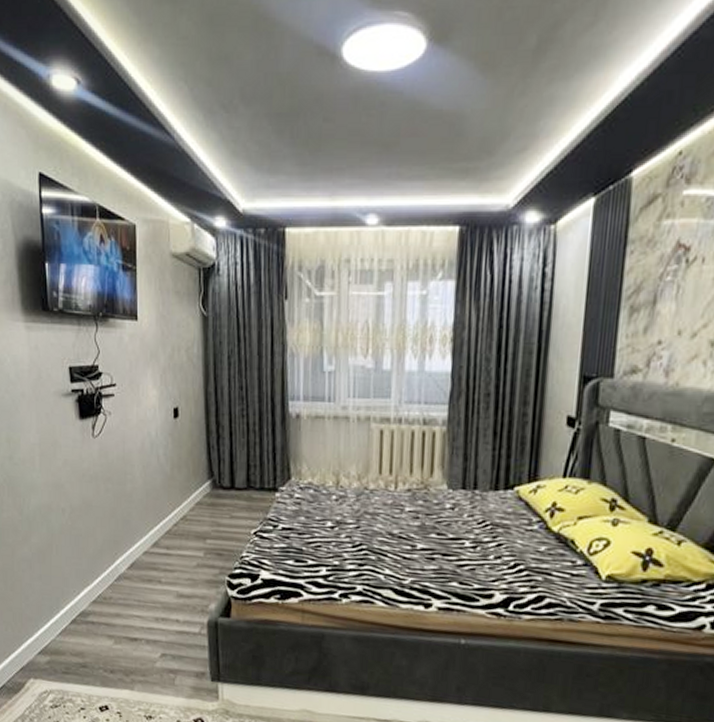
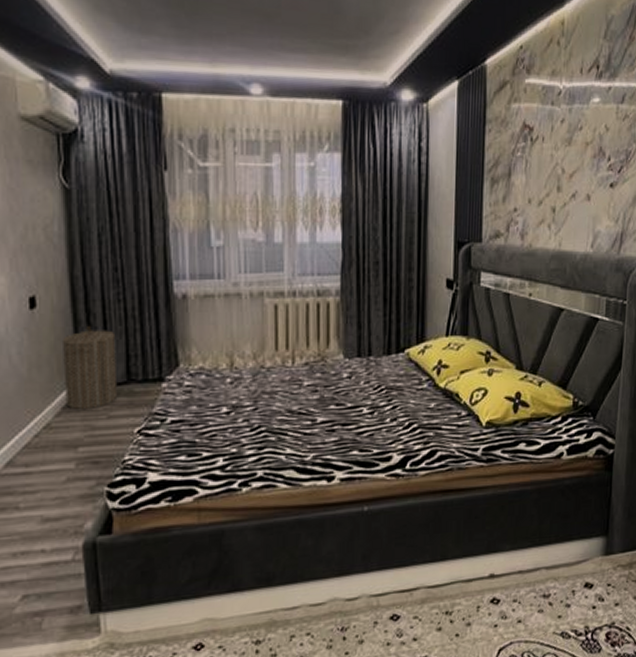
laundry hamper: none [196,437,239,509] -> present [61,327,118,411]

